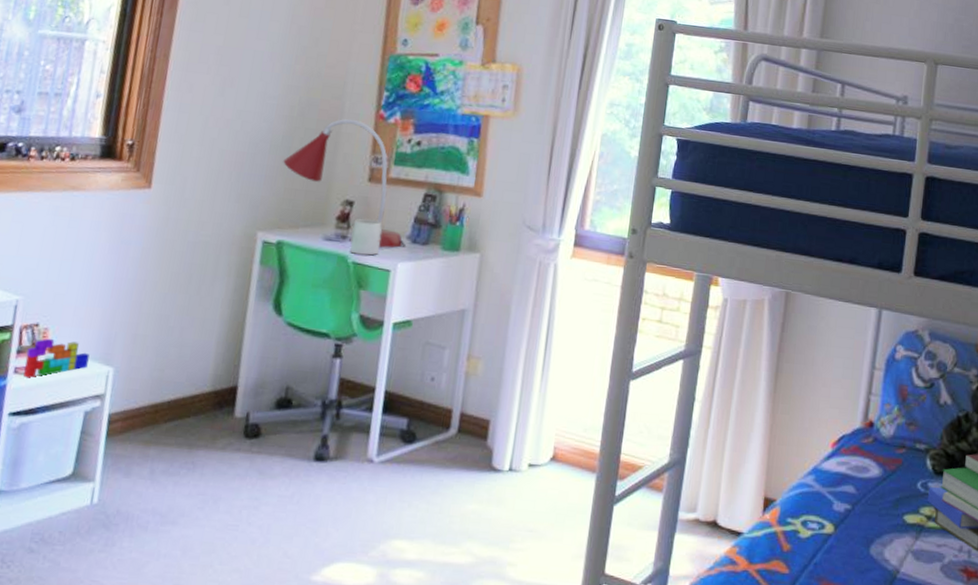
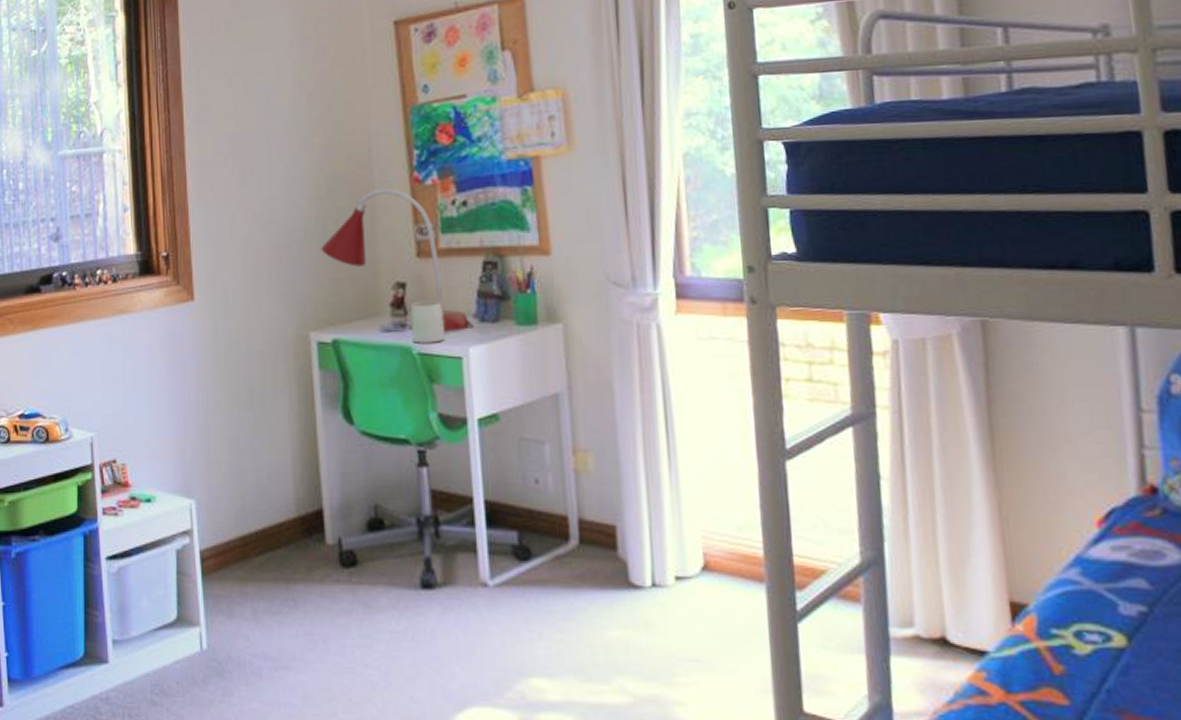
toy blocks: present [23,338,90,378] -> none [110,474,170,519]

